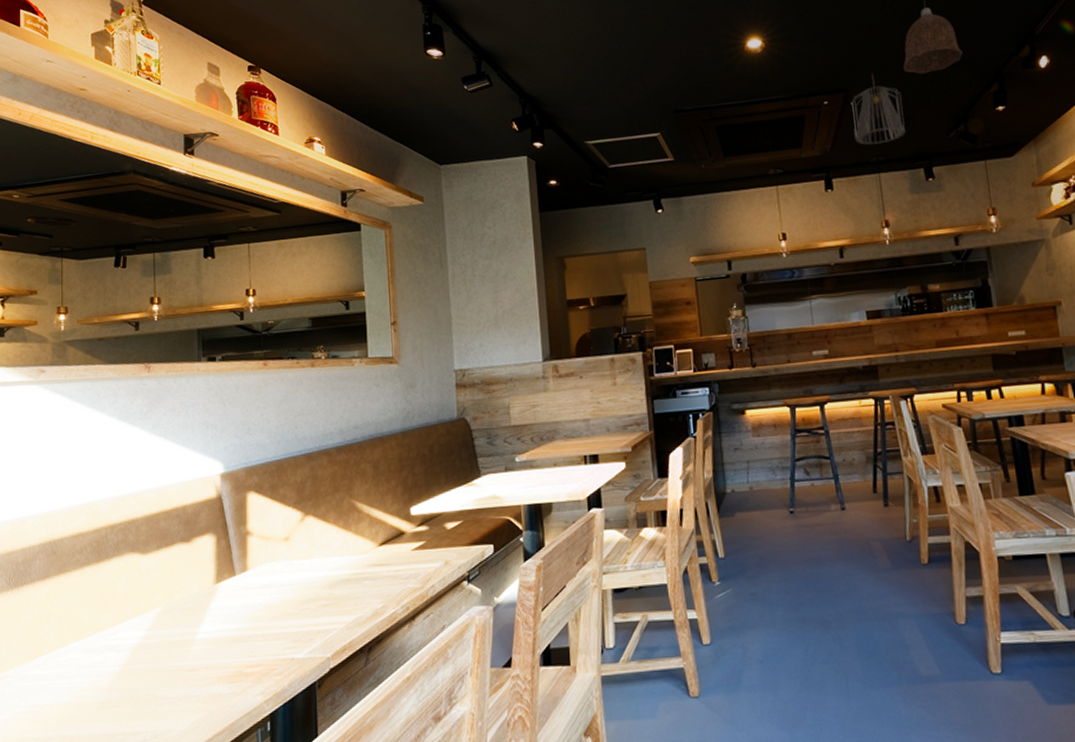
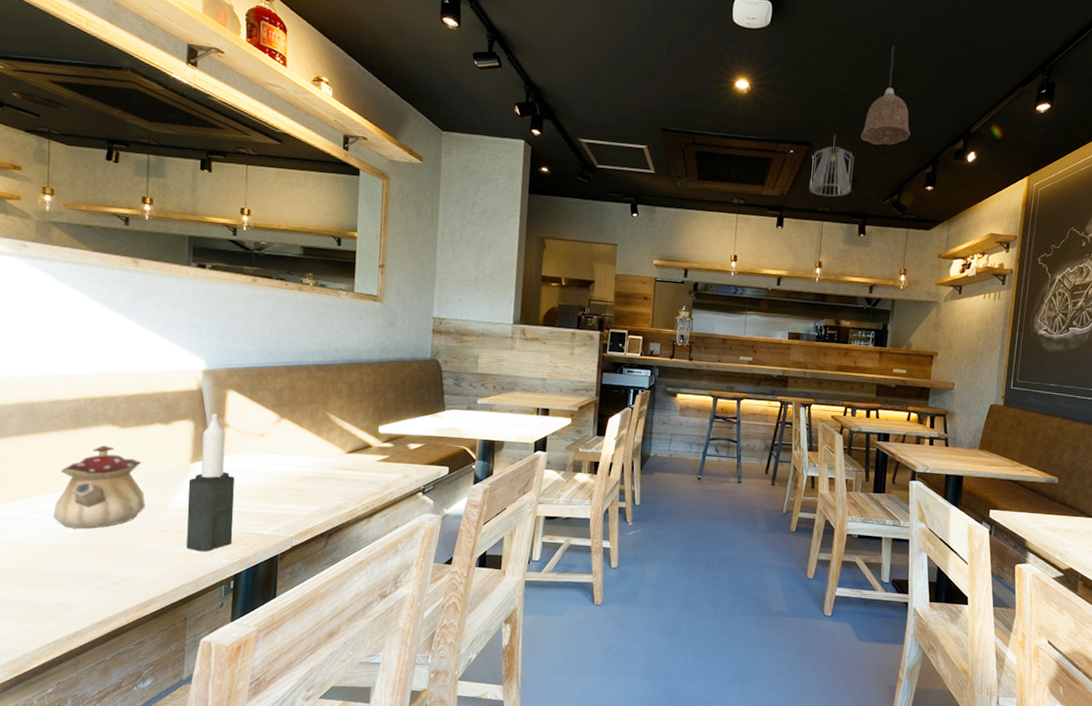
teapot: none [79,577,172,681] -> present [53,446,145,529]
candle: none [214,522,265,690] -> present [186,414,235,552]

